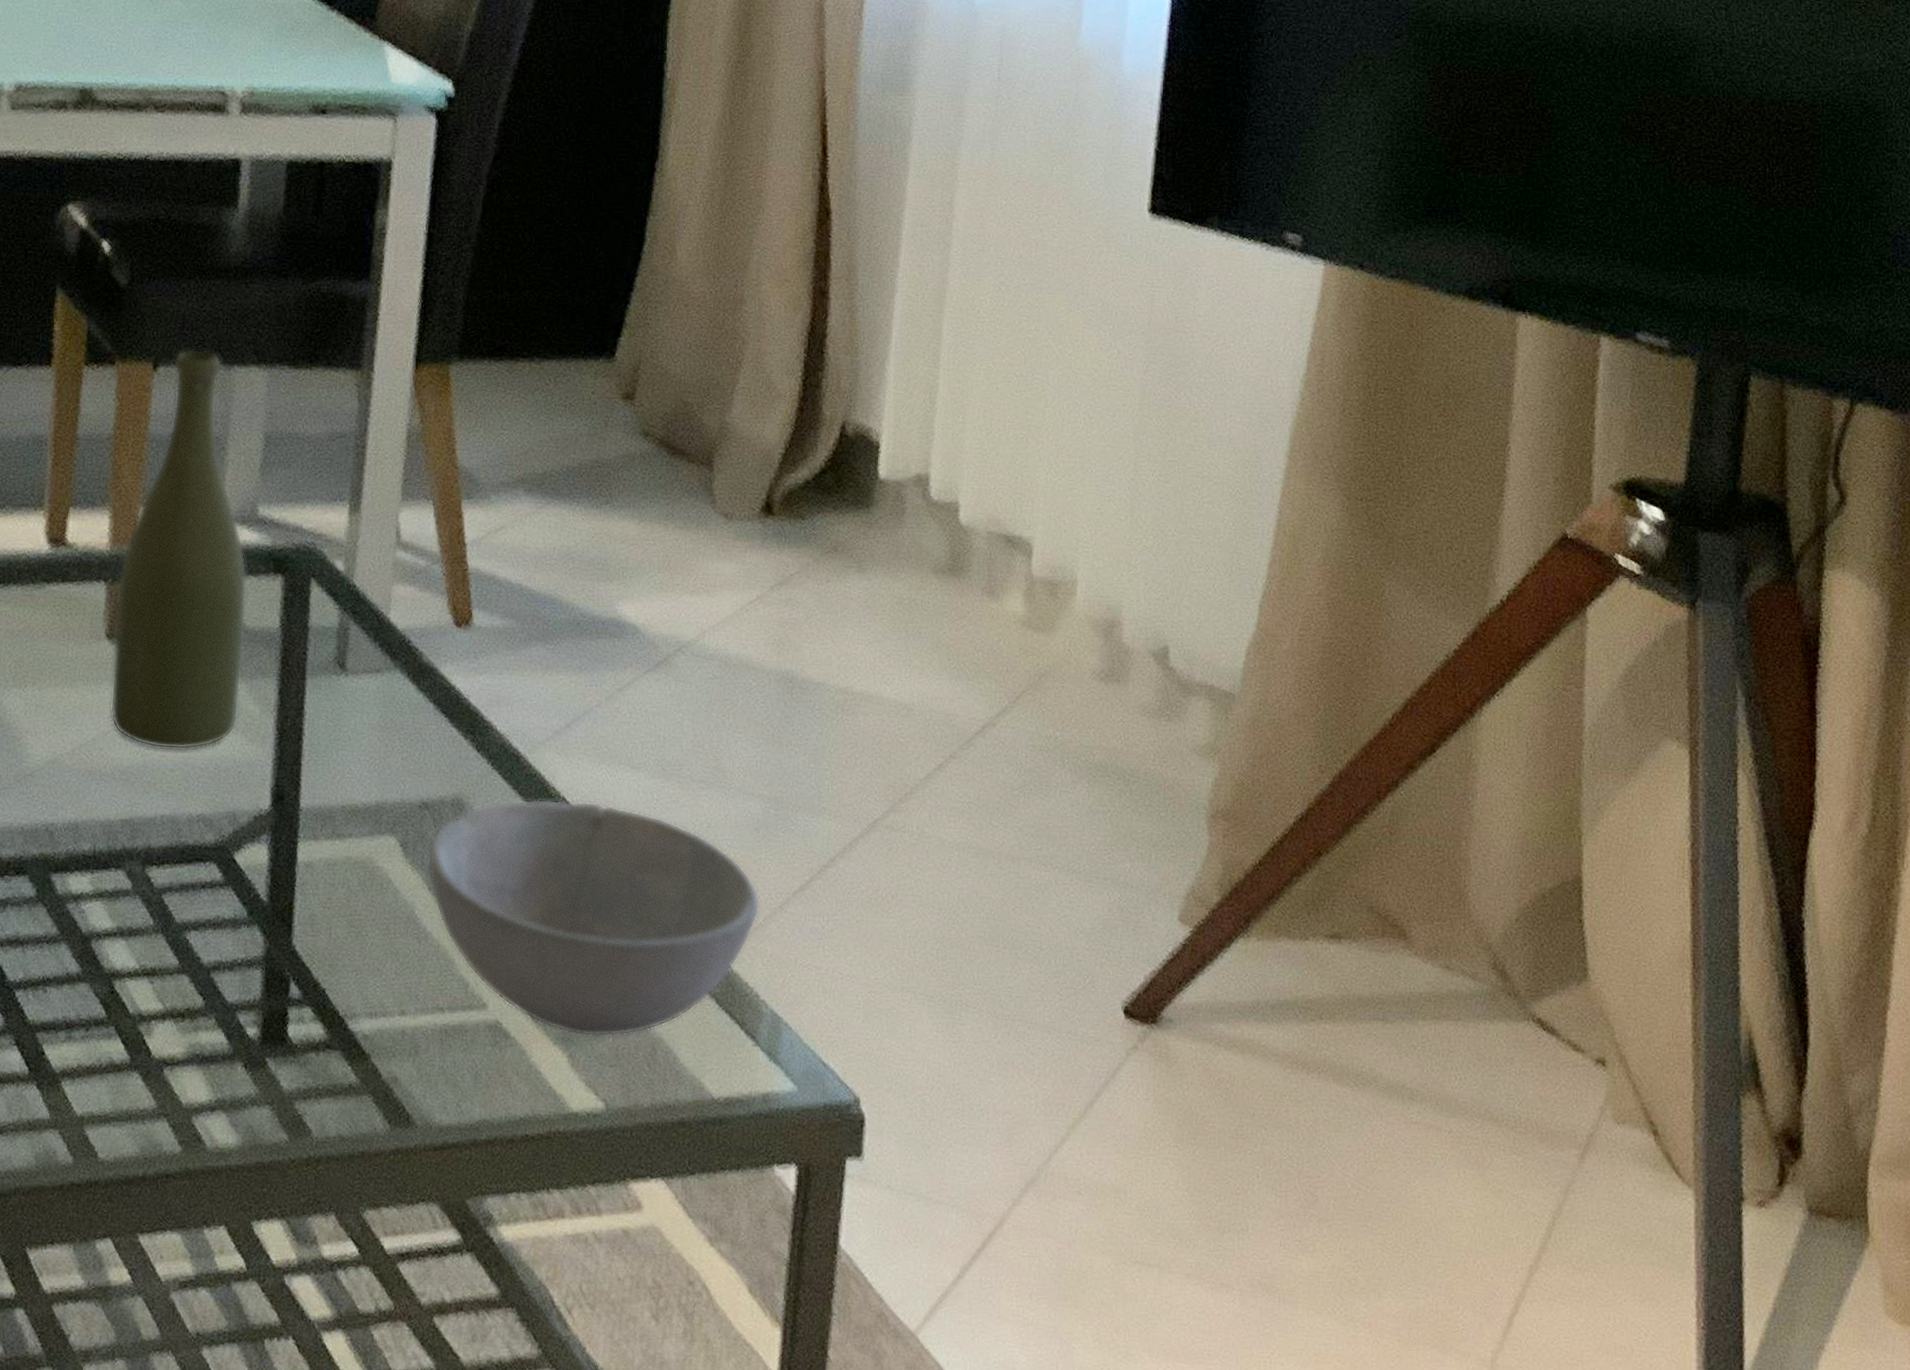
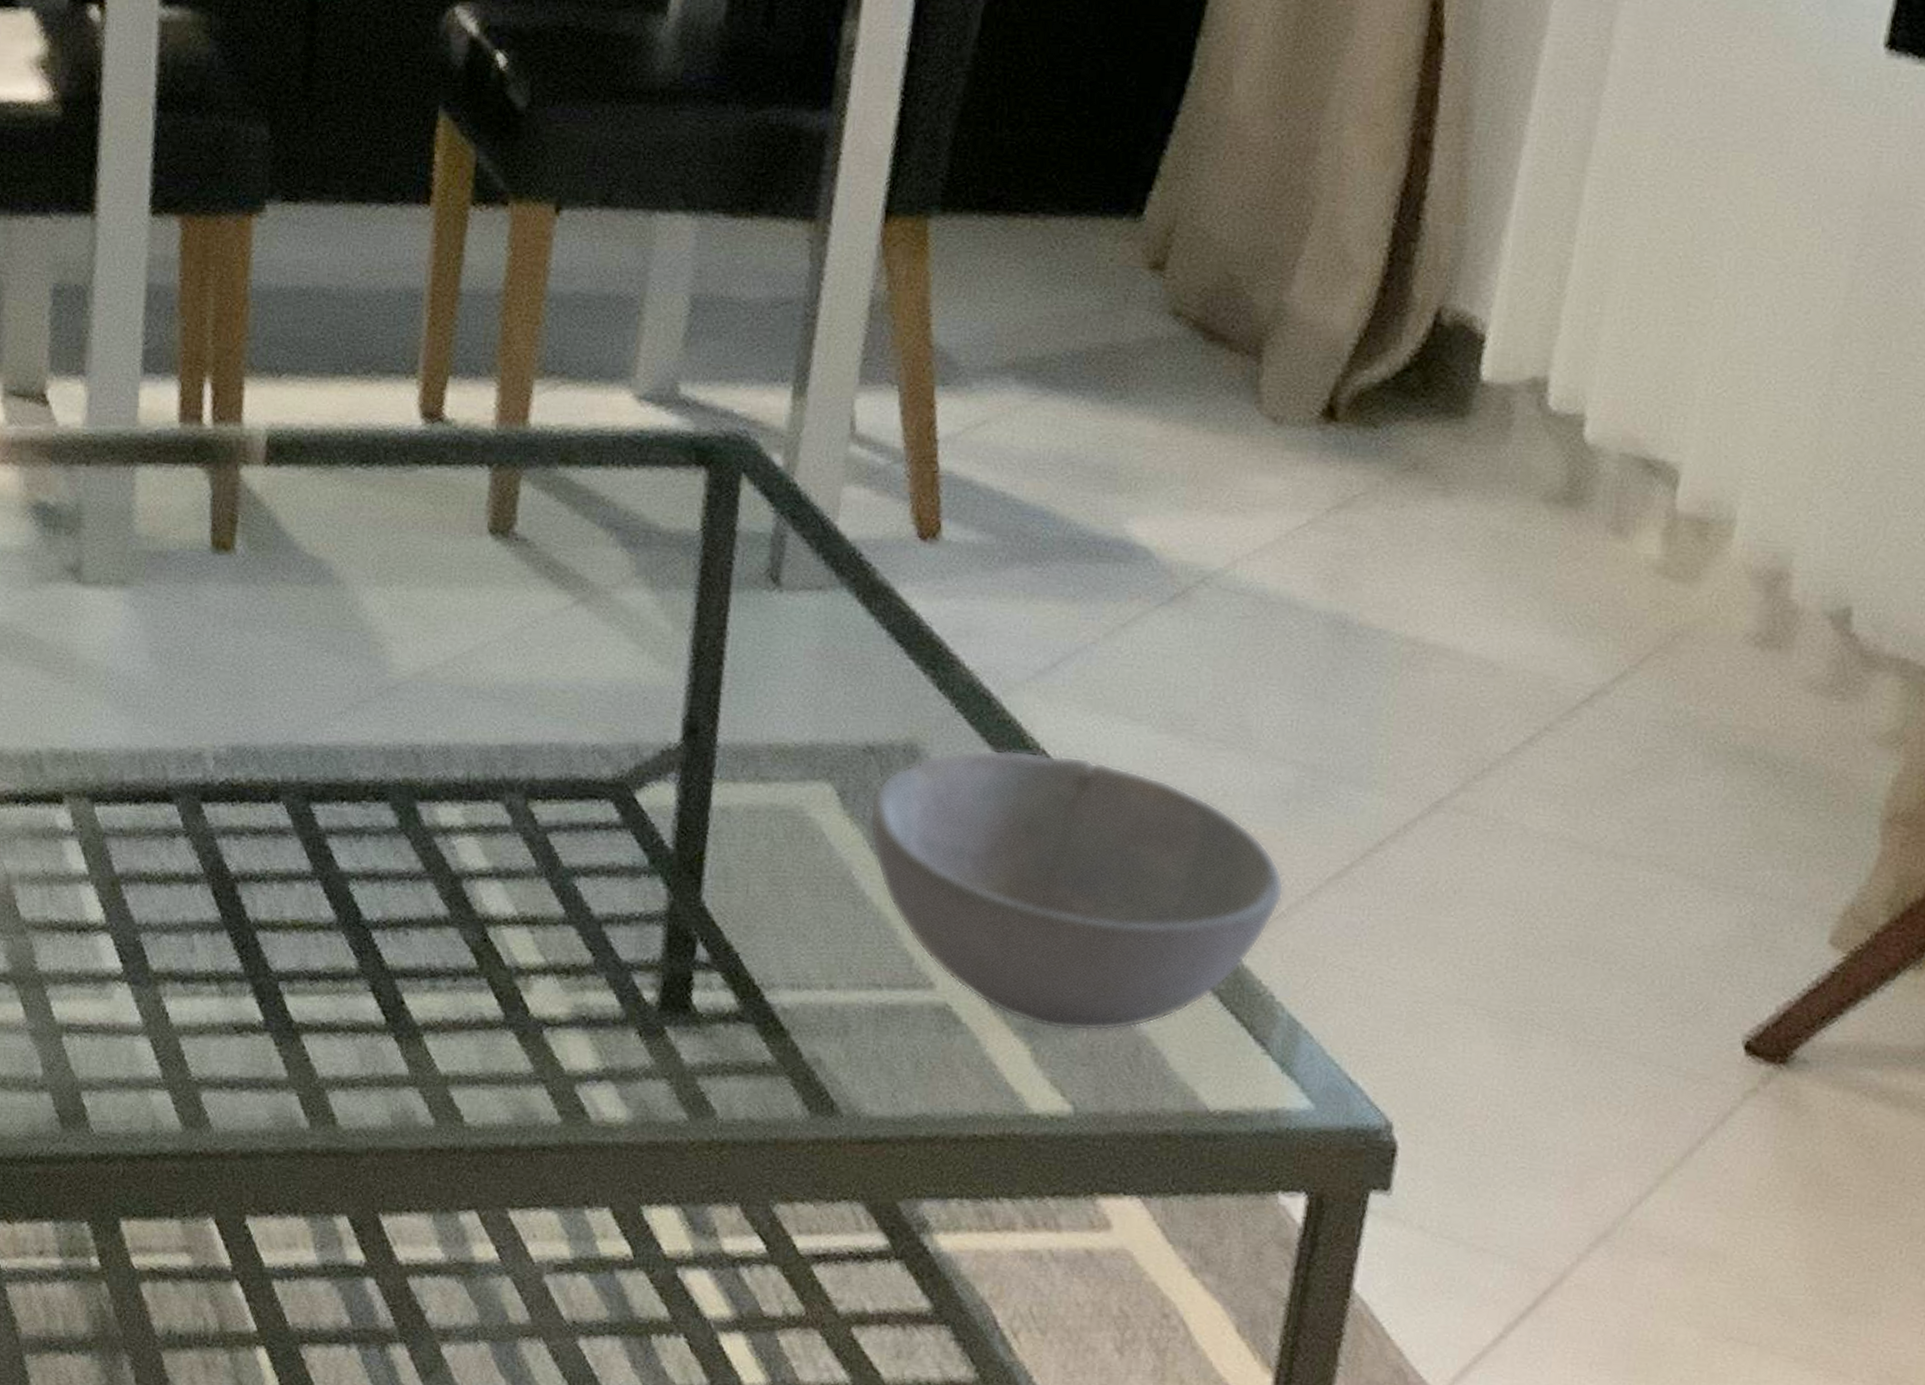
bottle: present [110,349,248,750] -> none [491,189,663,669]

